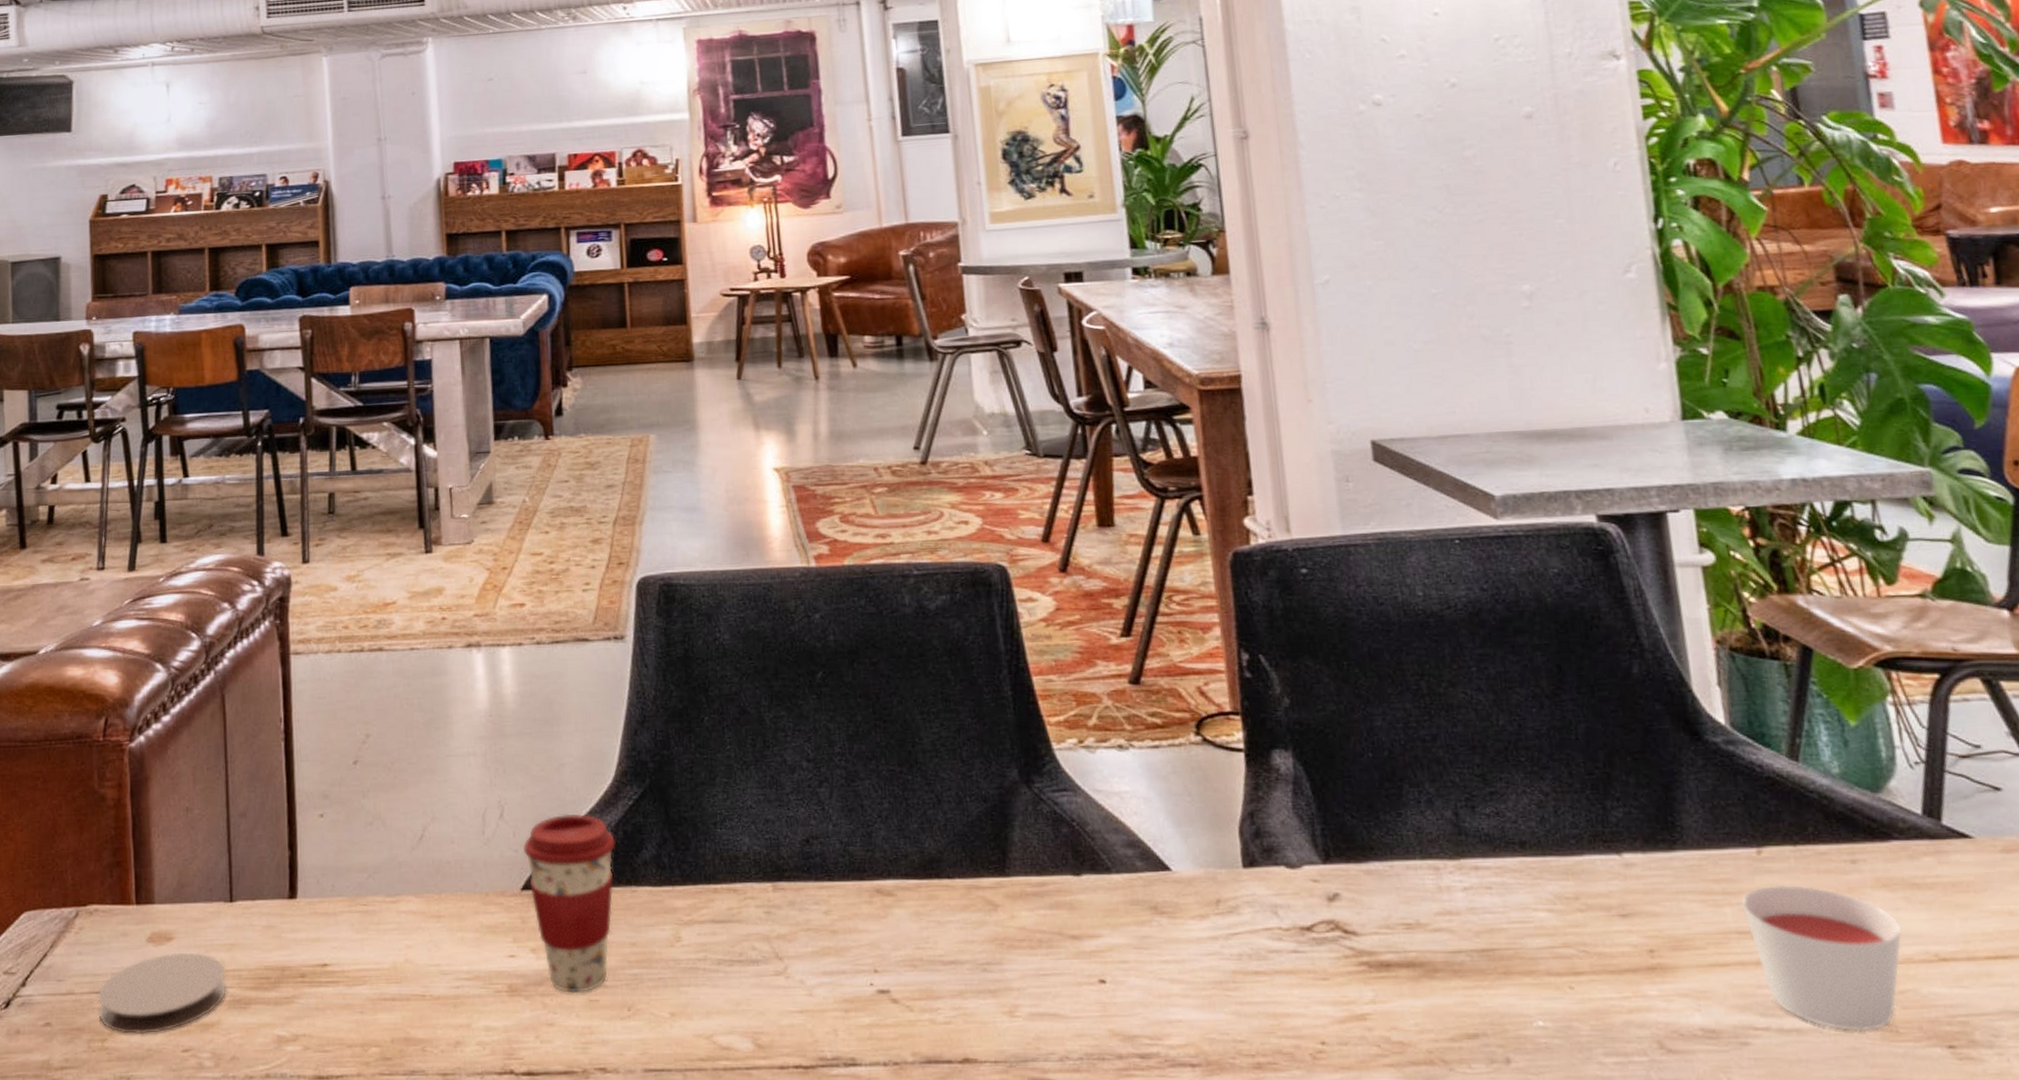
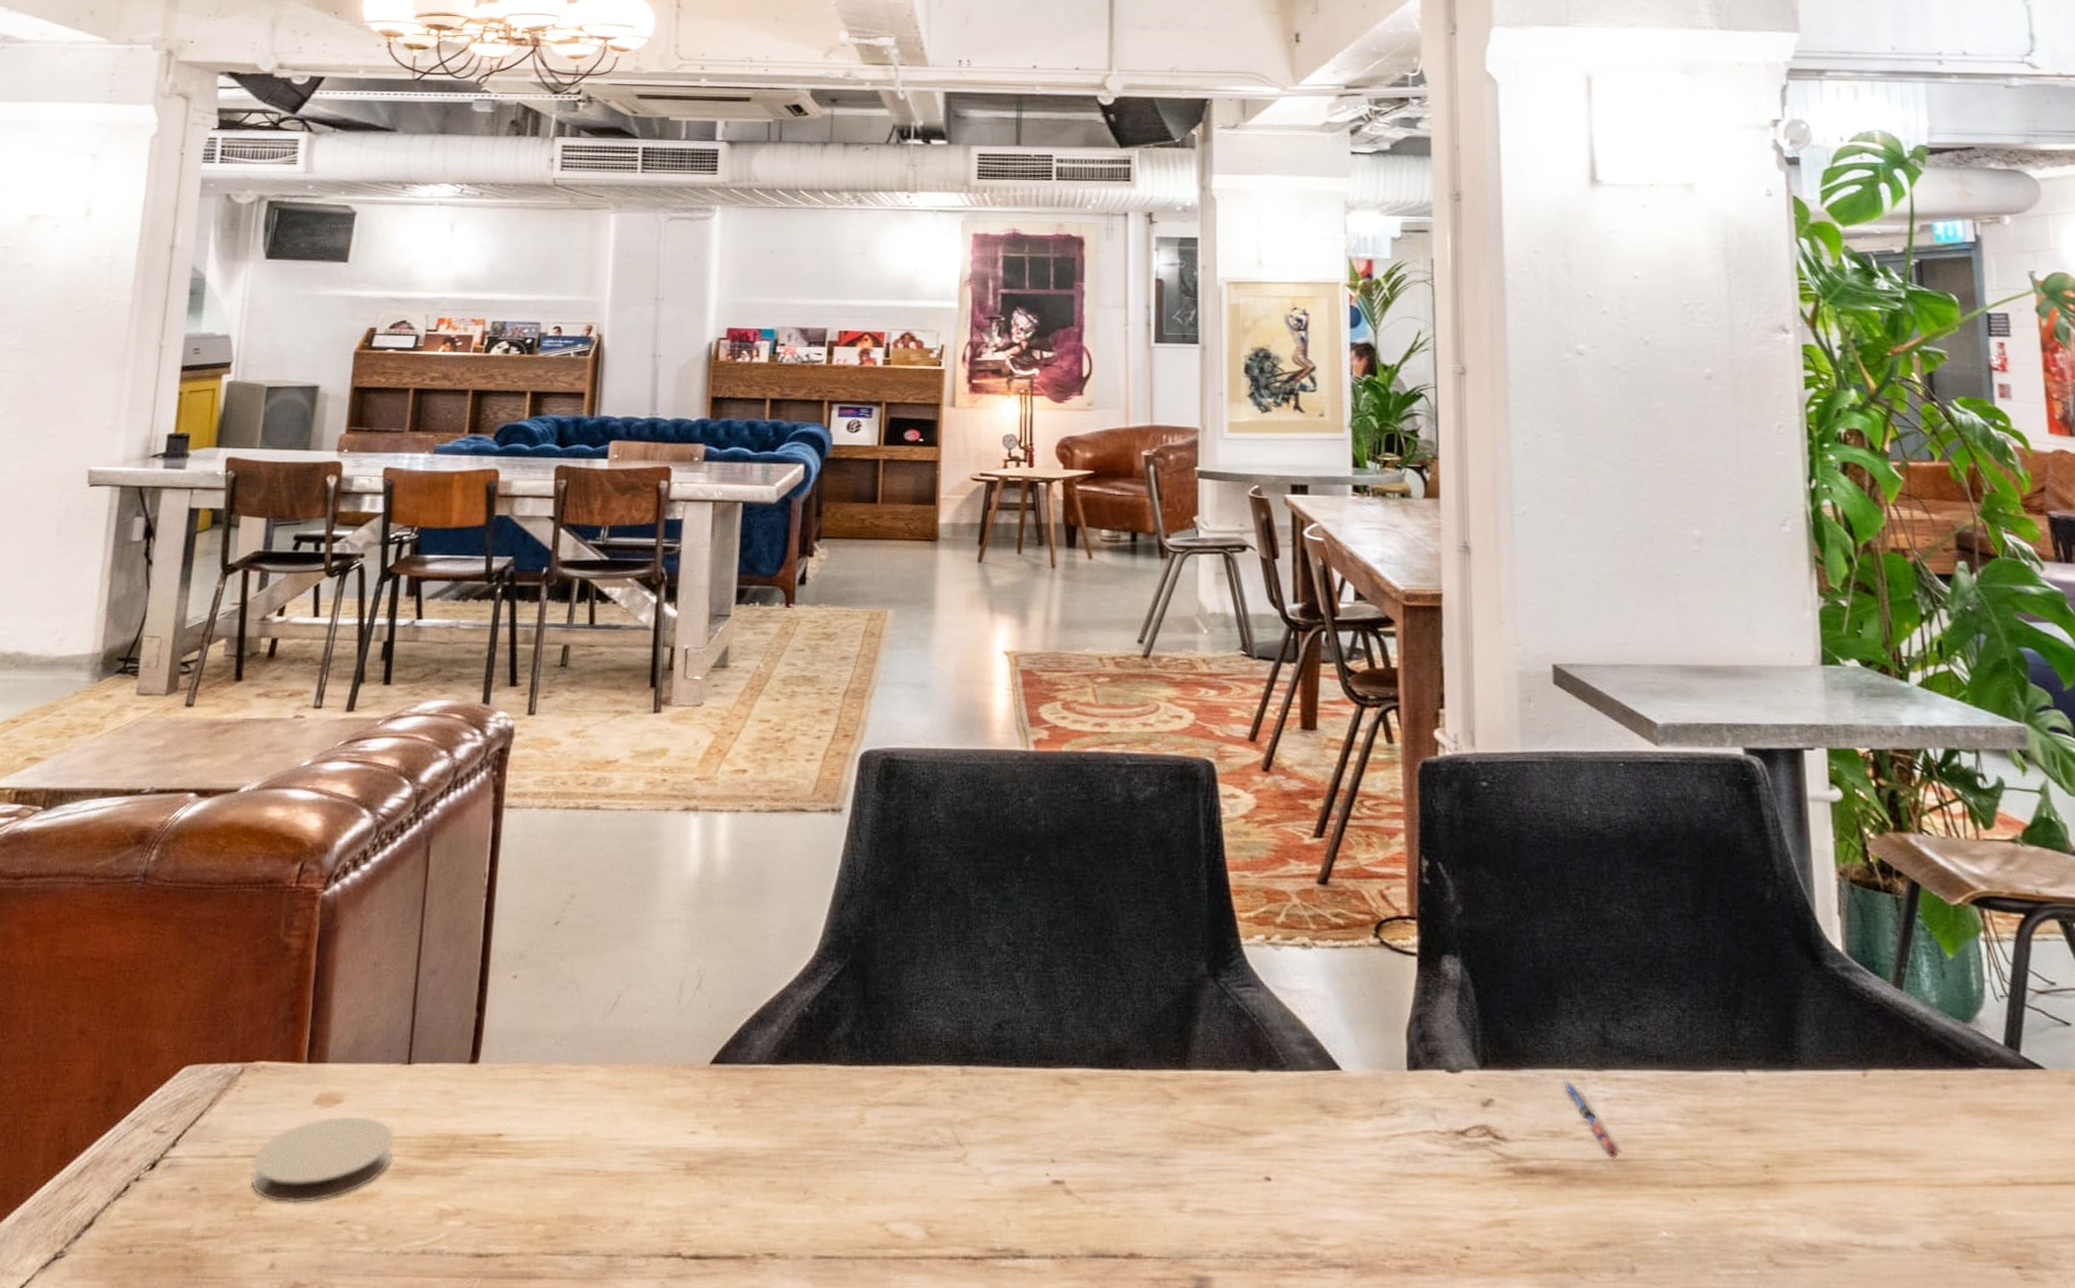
coffee cup: present [523,813,616,993] -> none [716,986,810,1173]
pen: none [1412,870,1486,950] -> present [1560,1079,1621,1159]
candle: present [1741,884,1903,1032] -> none [1847,1106,1982,1251]

